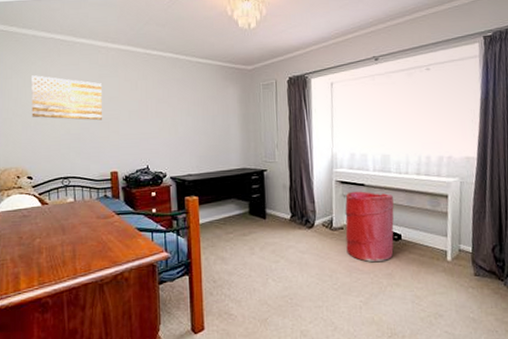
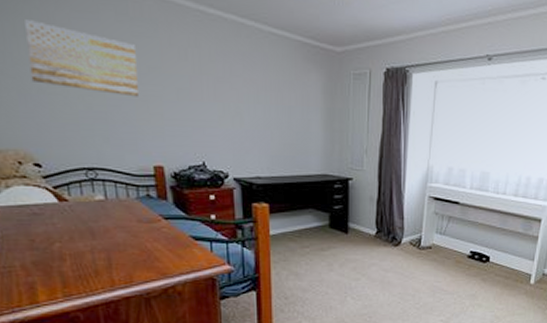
laundry hamper: present [345,191,394,262] -> none [432,209,487,282]

